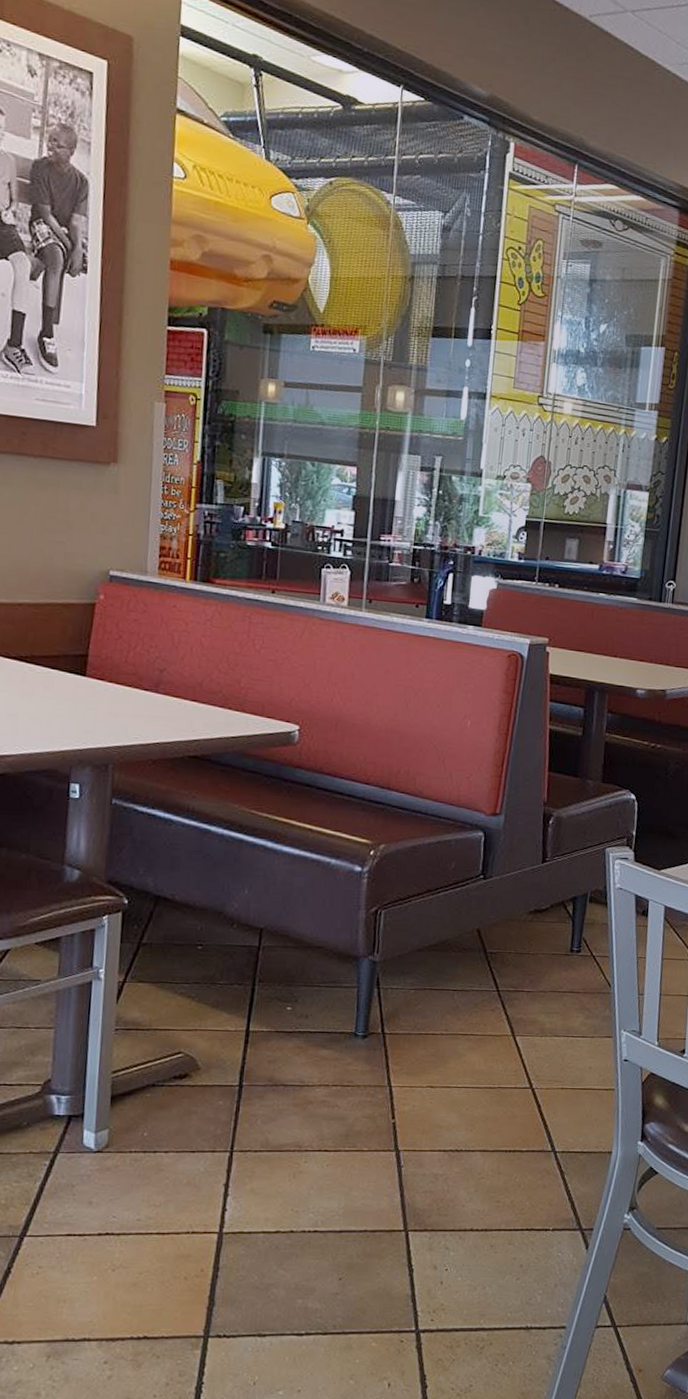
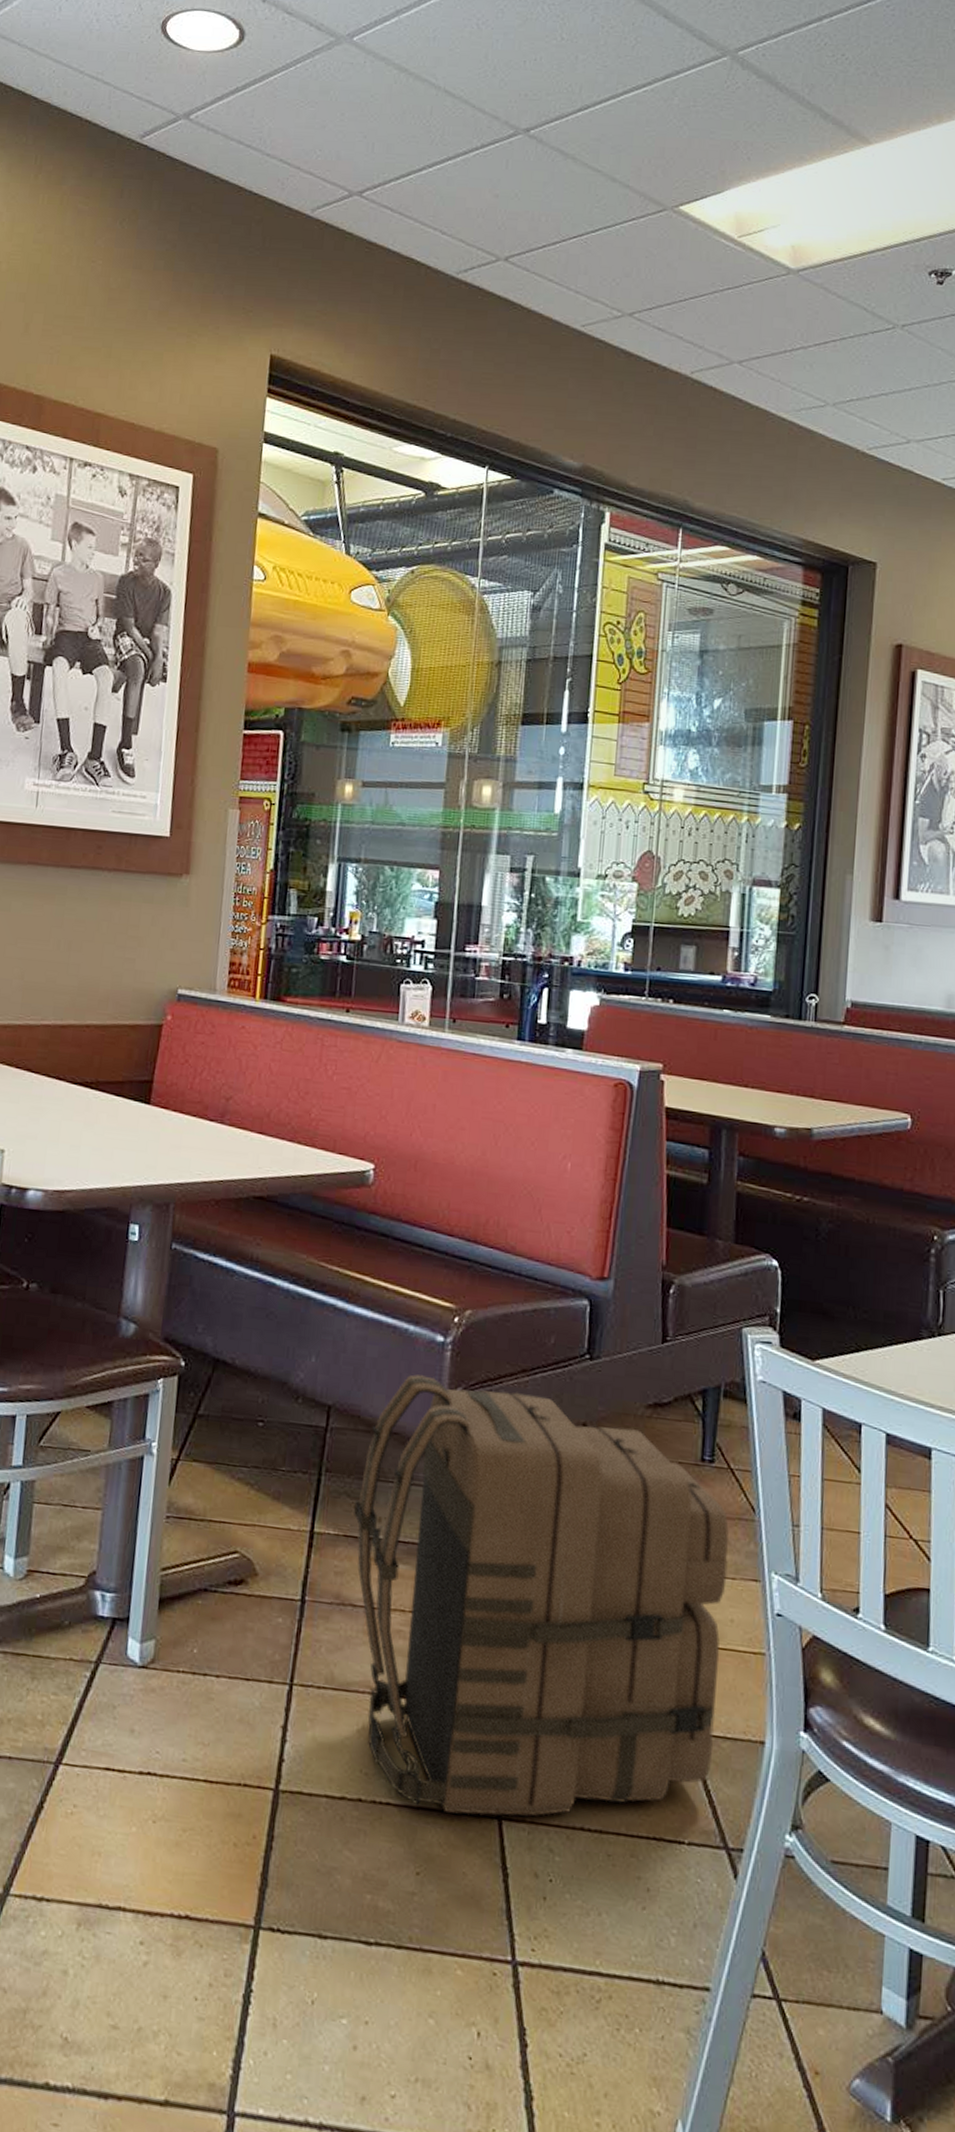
backpack: none [284,899,590,1231] -> present [354,1374,729,1816]

